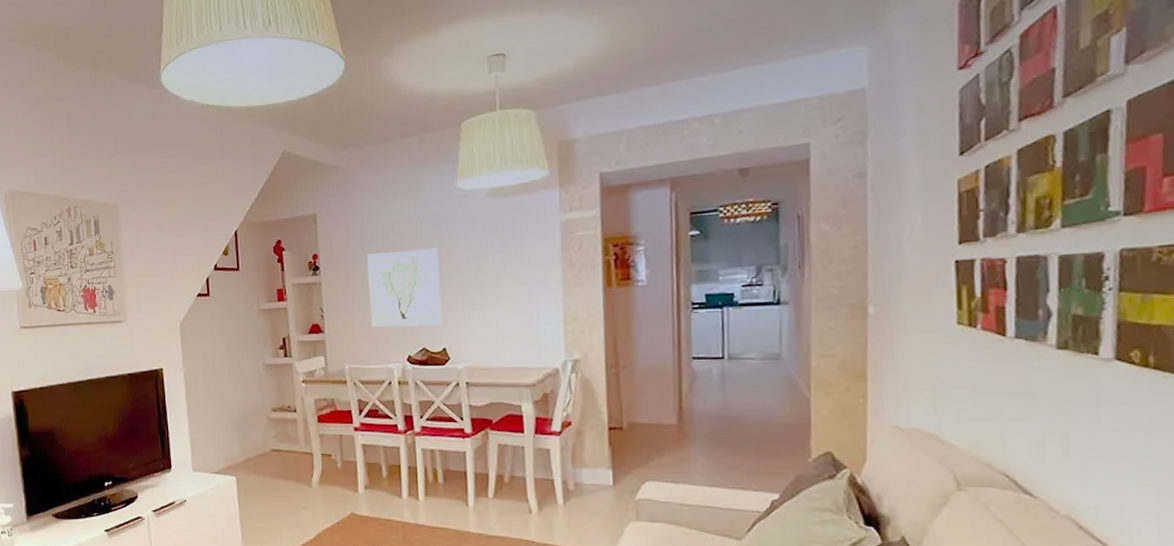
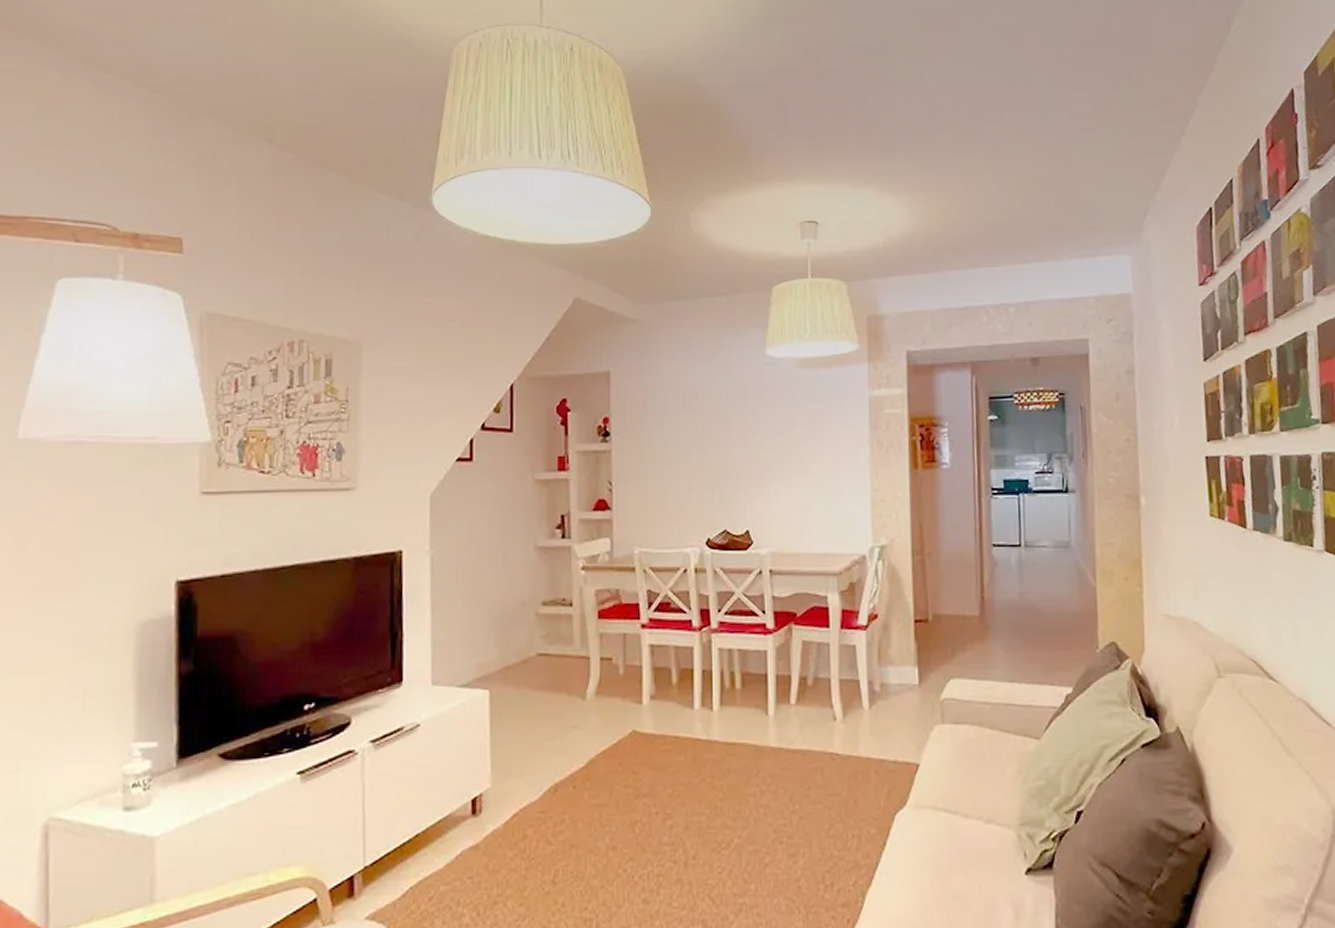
wall art: present [367,247,442,327] -> none [666,418,746,506]

